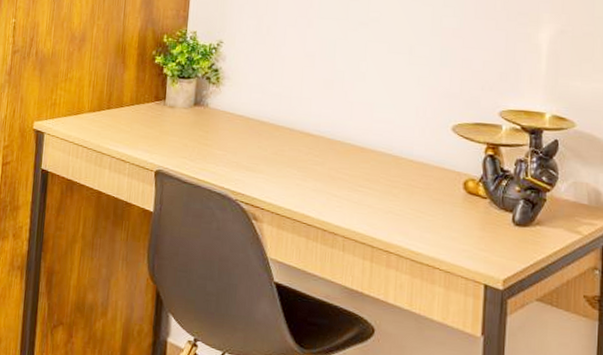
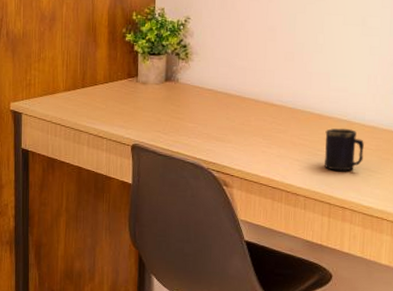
mug: none [366,162,412,211] -> present [324,128,364,171]

